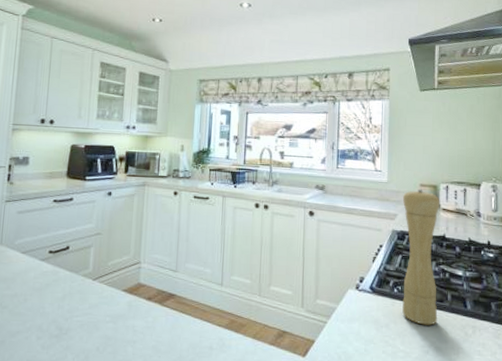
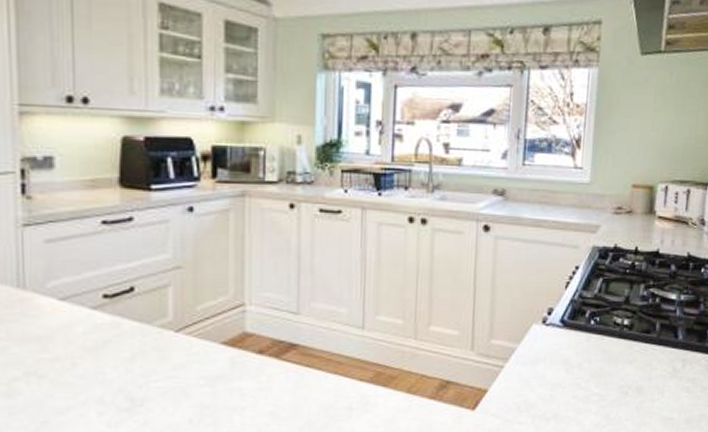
pepper mill: present [402,189,440,325] -> none [599,192,656,362]

